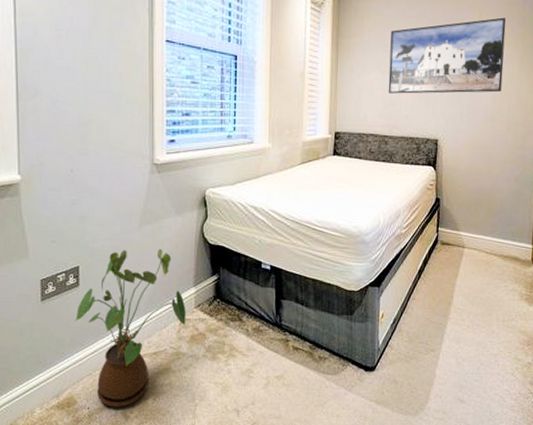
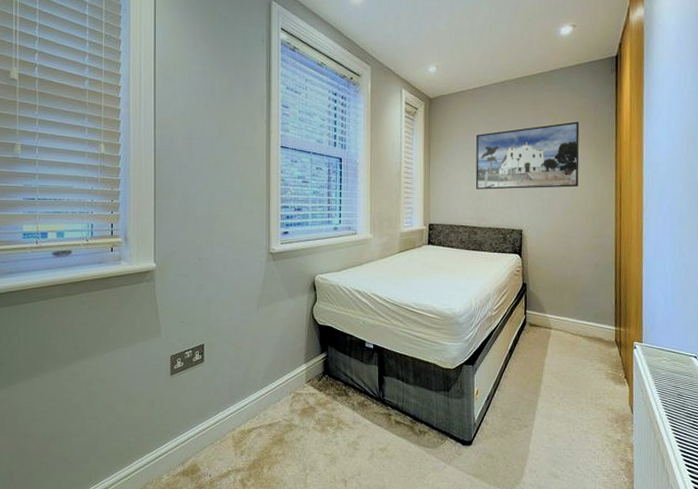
house plant: present [74,248,186,408] -> none [199,328,298,476]

